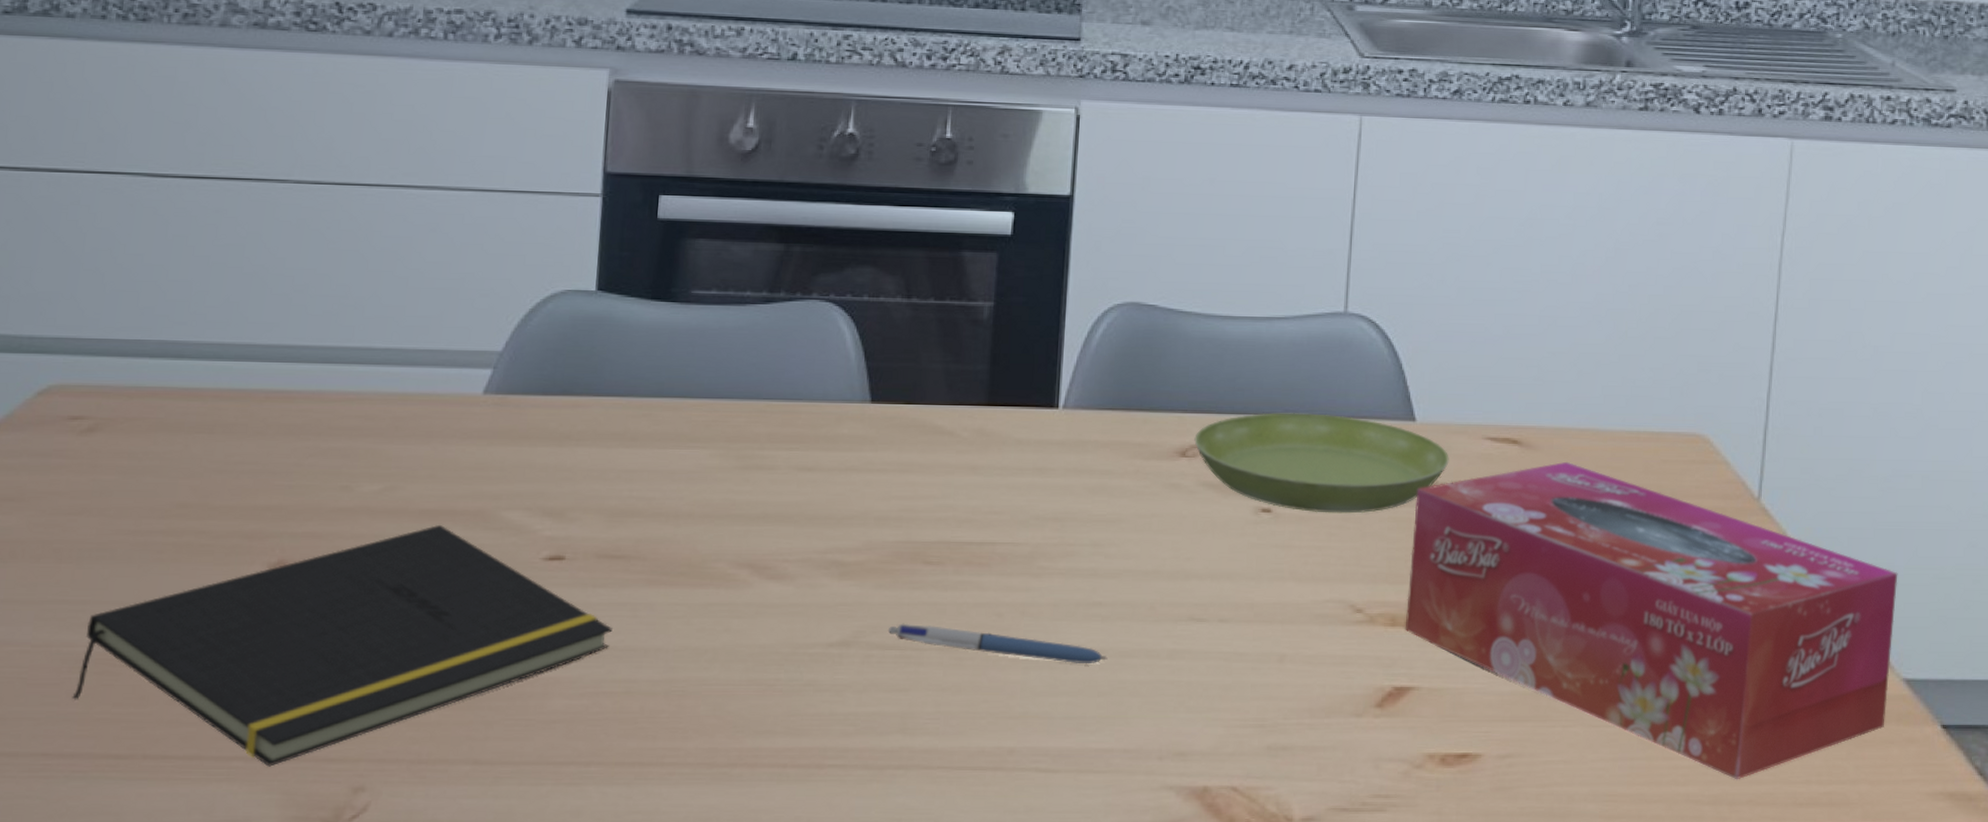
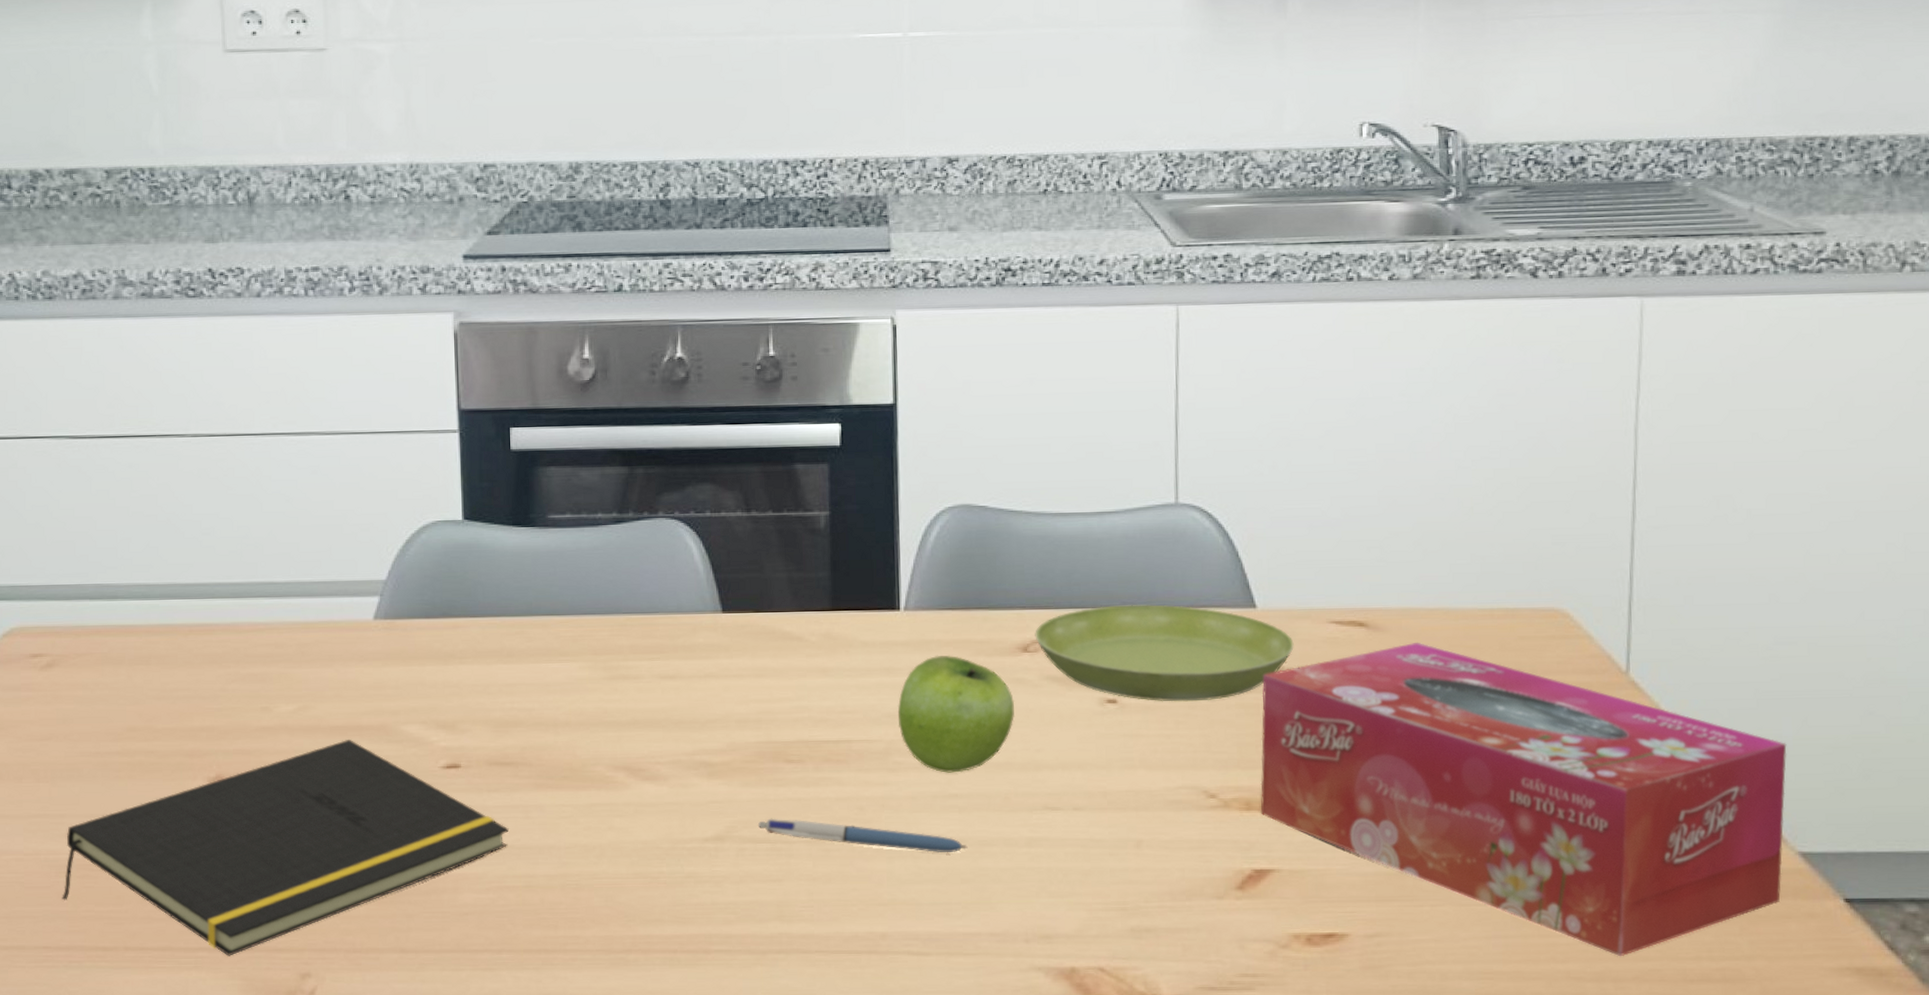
fruit: none [1046,456,1169,580] -> present [897,655,1015,773]

